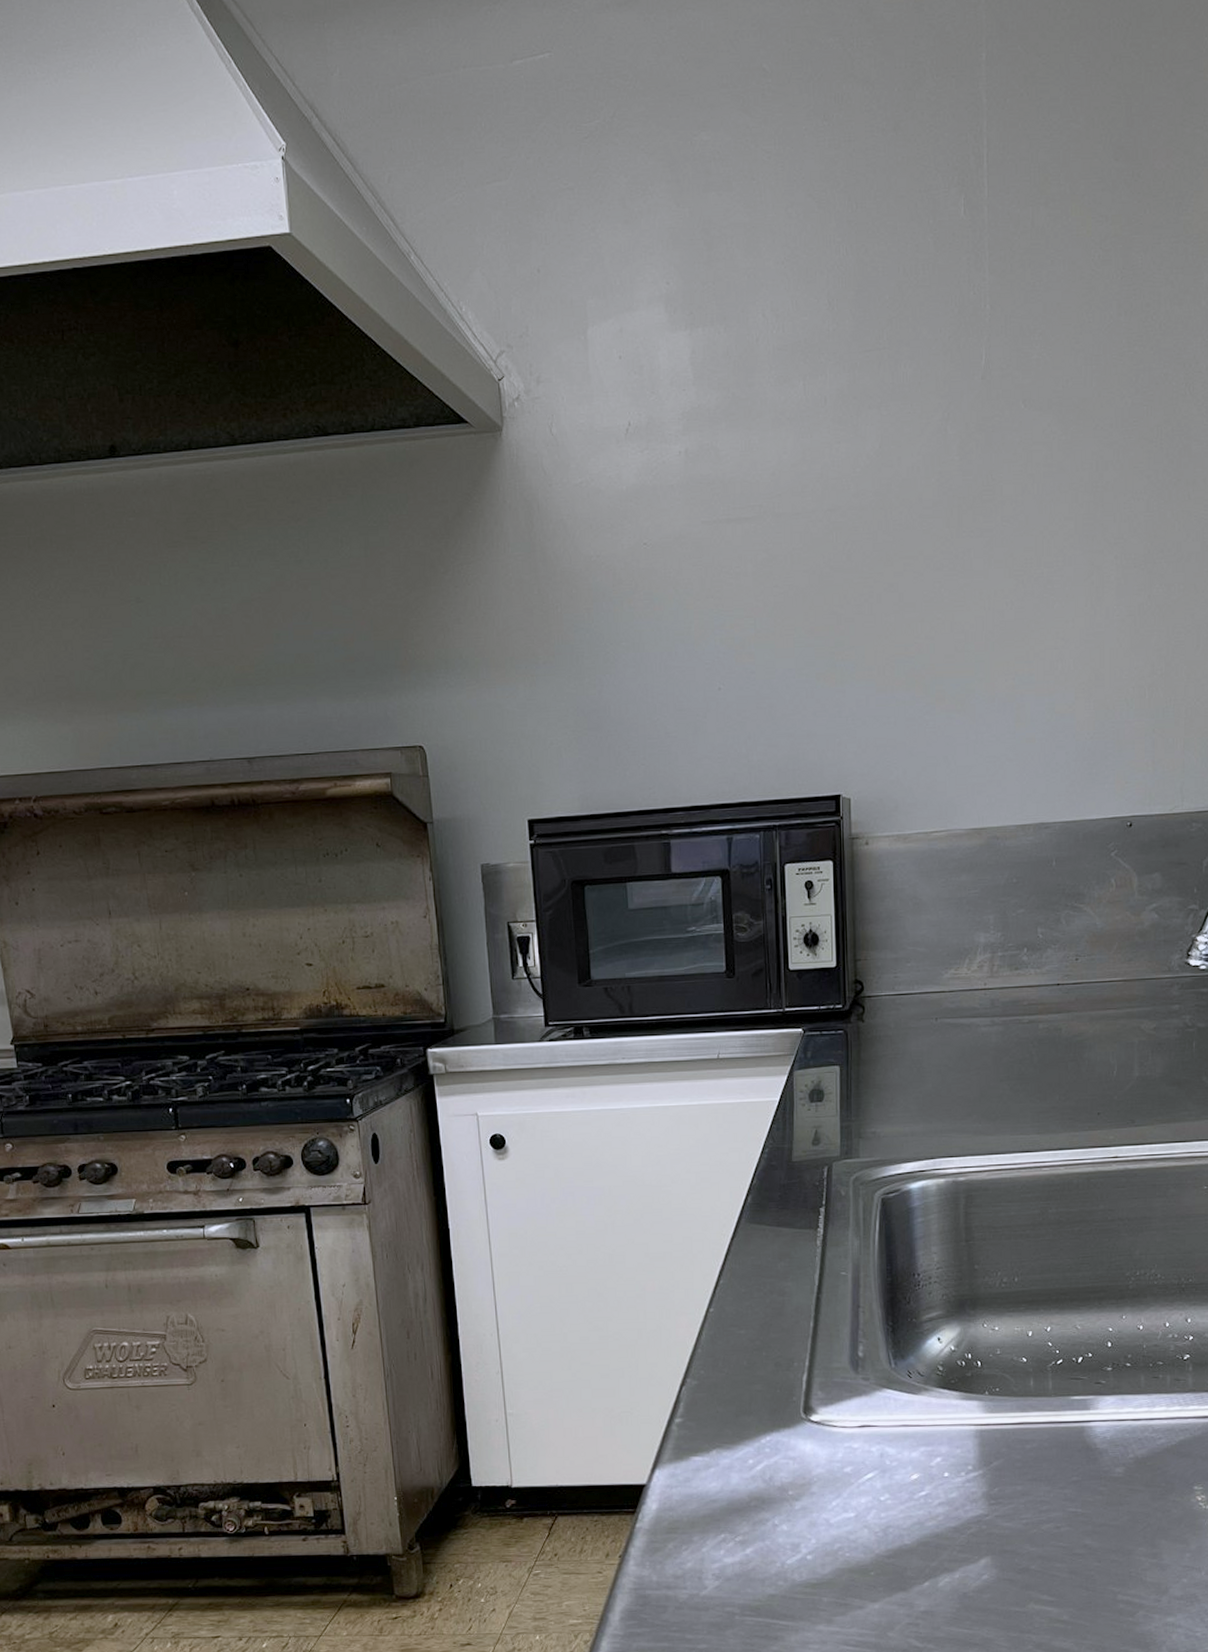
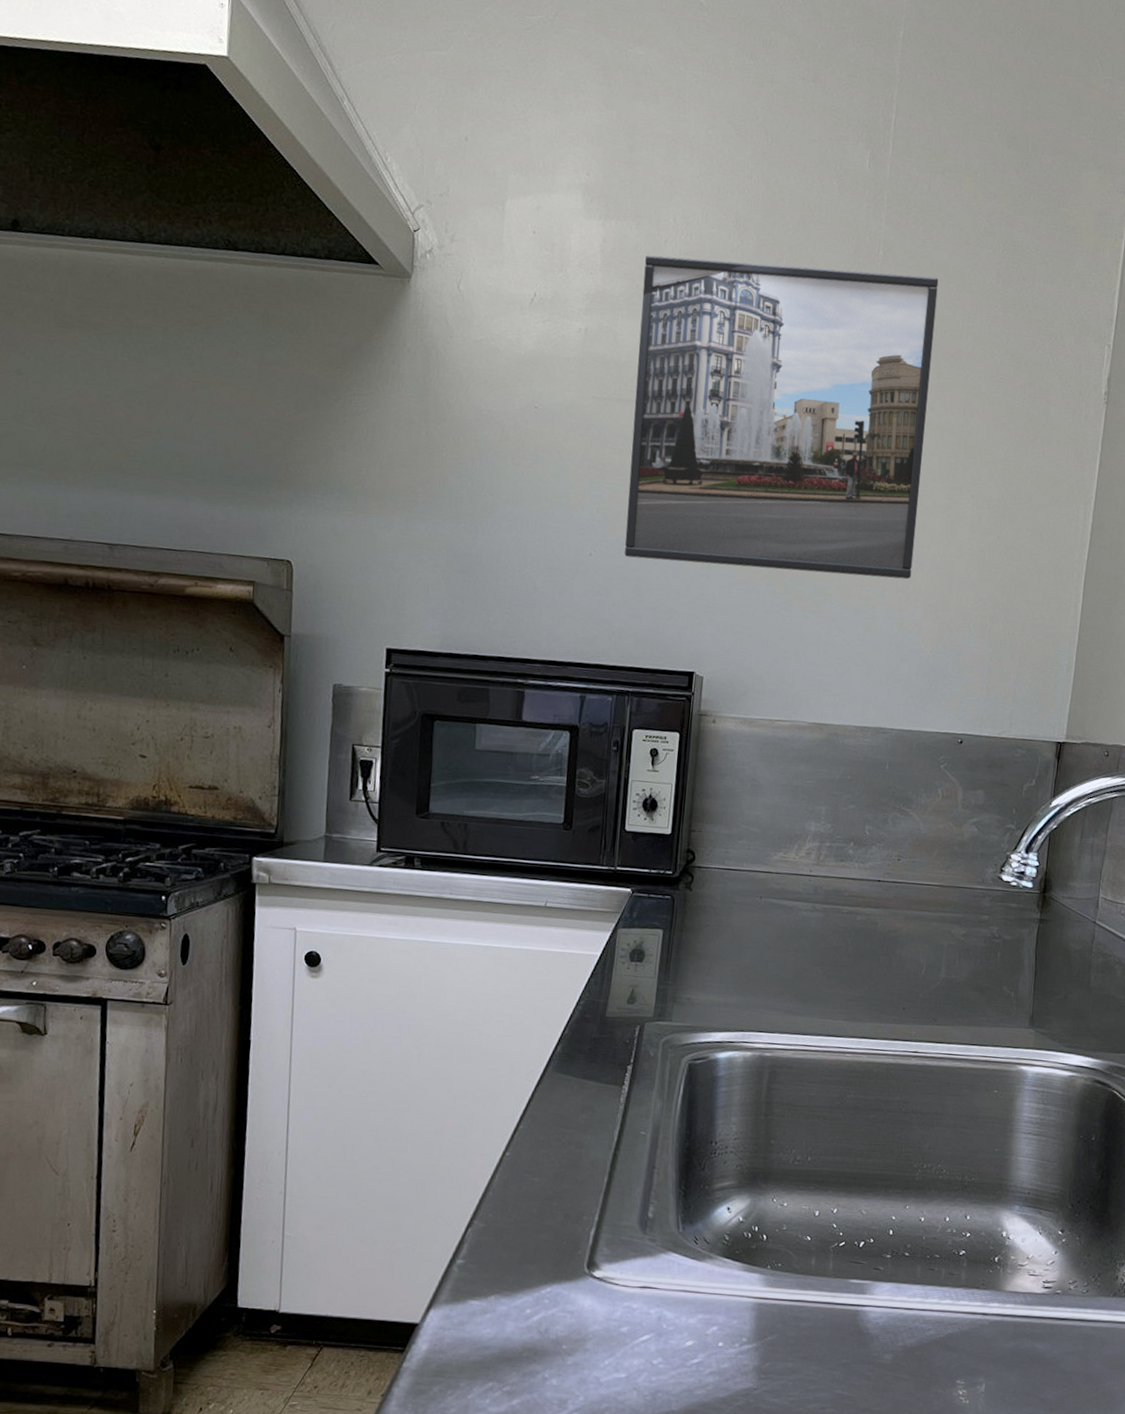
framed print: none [738,323,1058,685] -> present [624,255,939,580]

